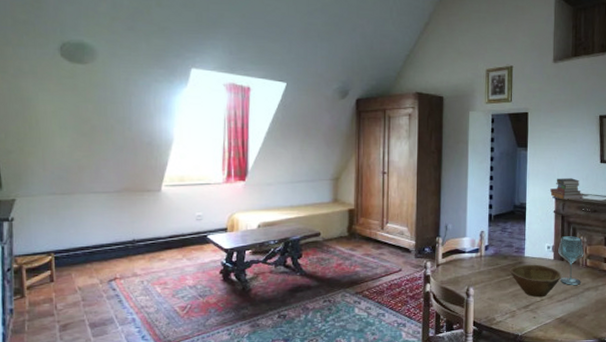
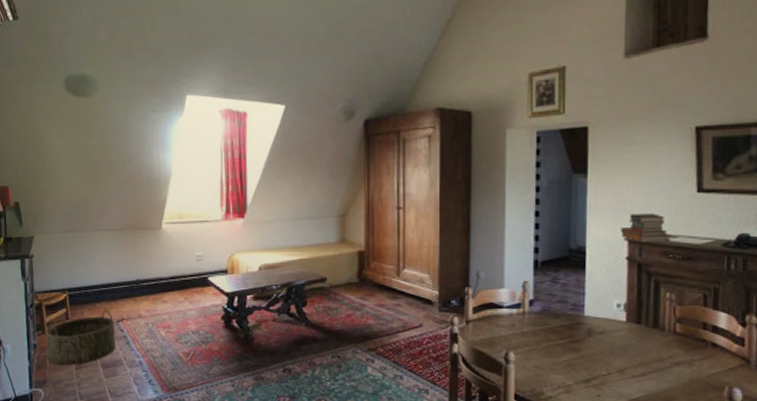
basket: none [25,270,107,329] -> present [46,310,116,366]
bowl: present [510,264,562,298] -> none [563,326,638,370]
wine glass: present [558,236,584,285] -> none [633,291,672,357]

